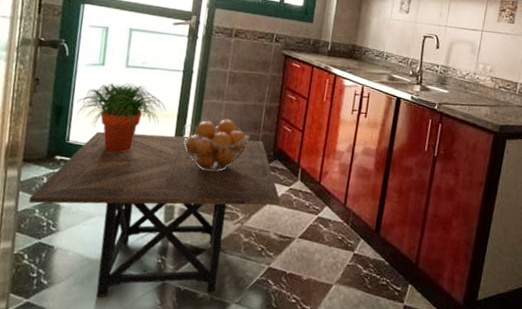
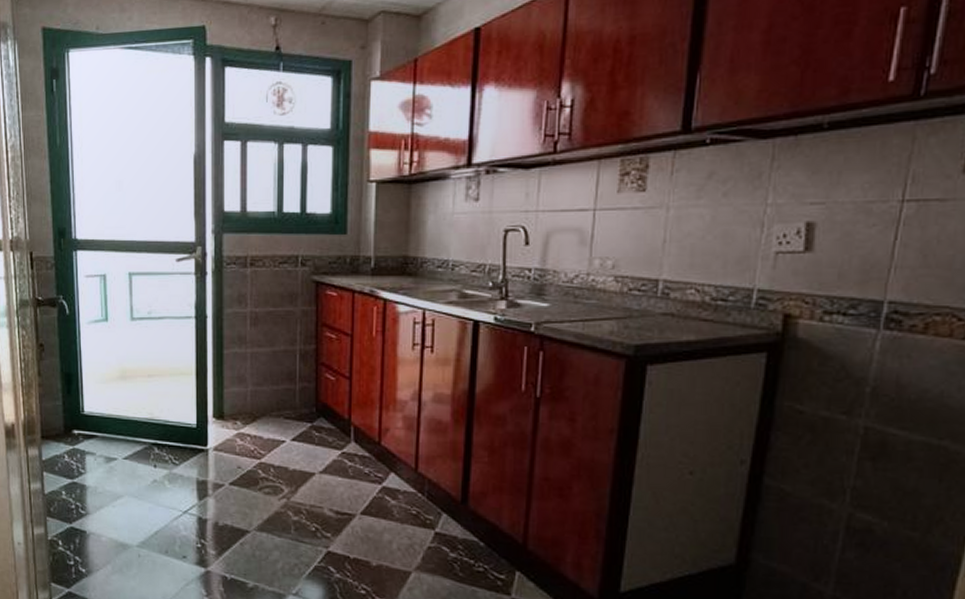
side table: present [28,131,280,298] -> none [54,394,331,588]
potted plant: present [76,82,166,153] -> none [85,339,183,423]
fruit basket: present [182,119,251,172] -> none [205,371,285,438]

